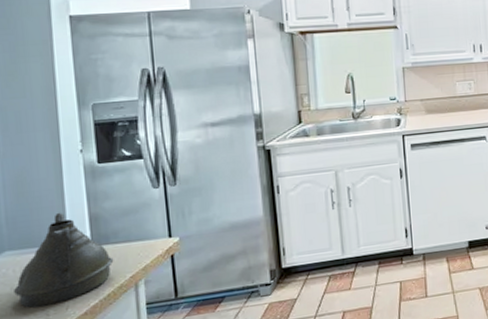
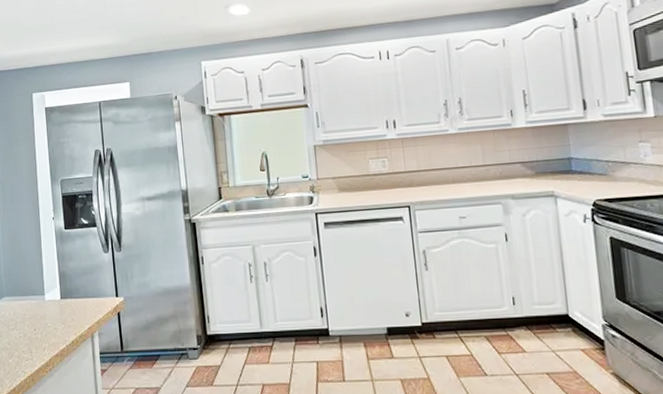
teapot: present [14,212,114,308] -> none [10,268,76,346]

